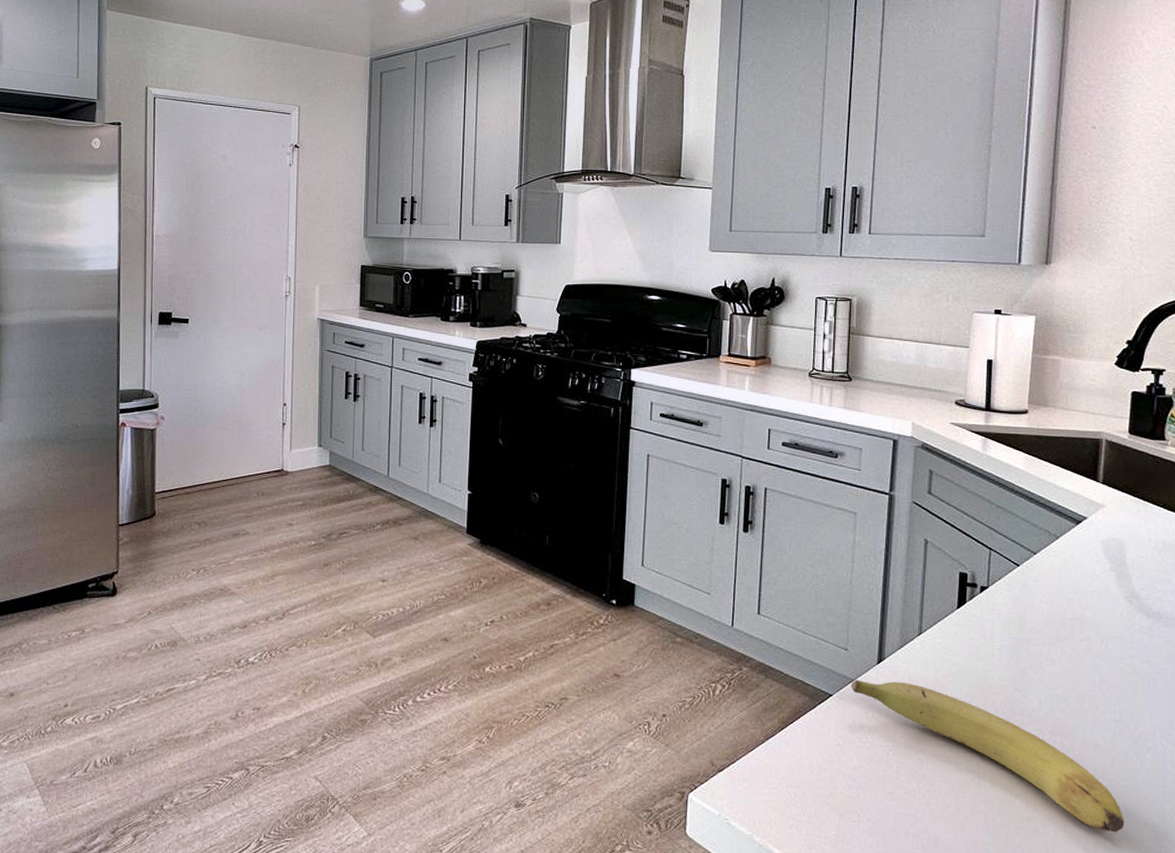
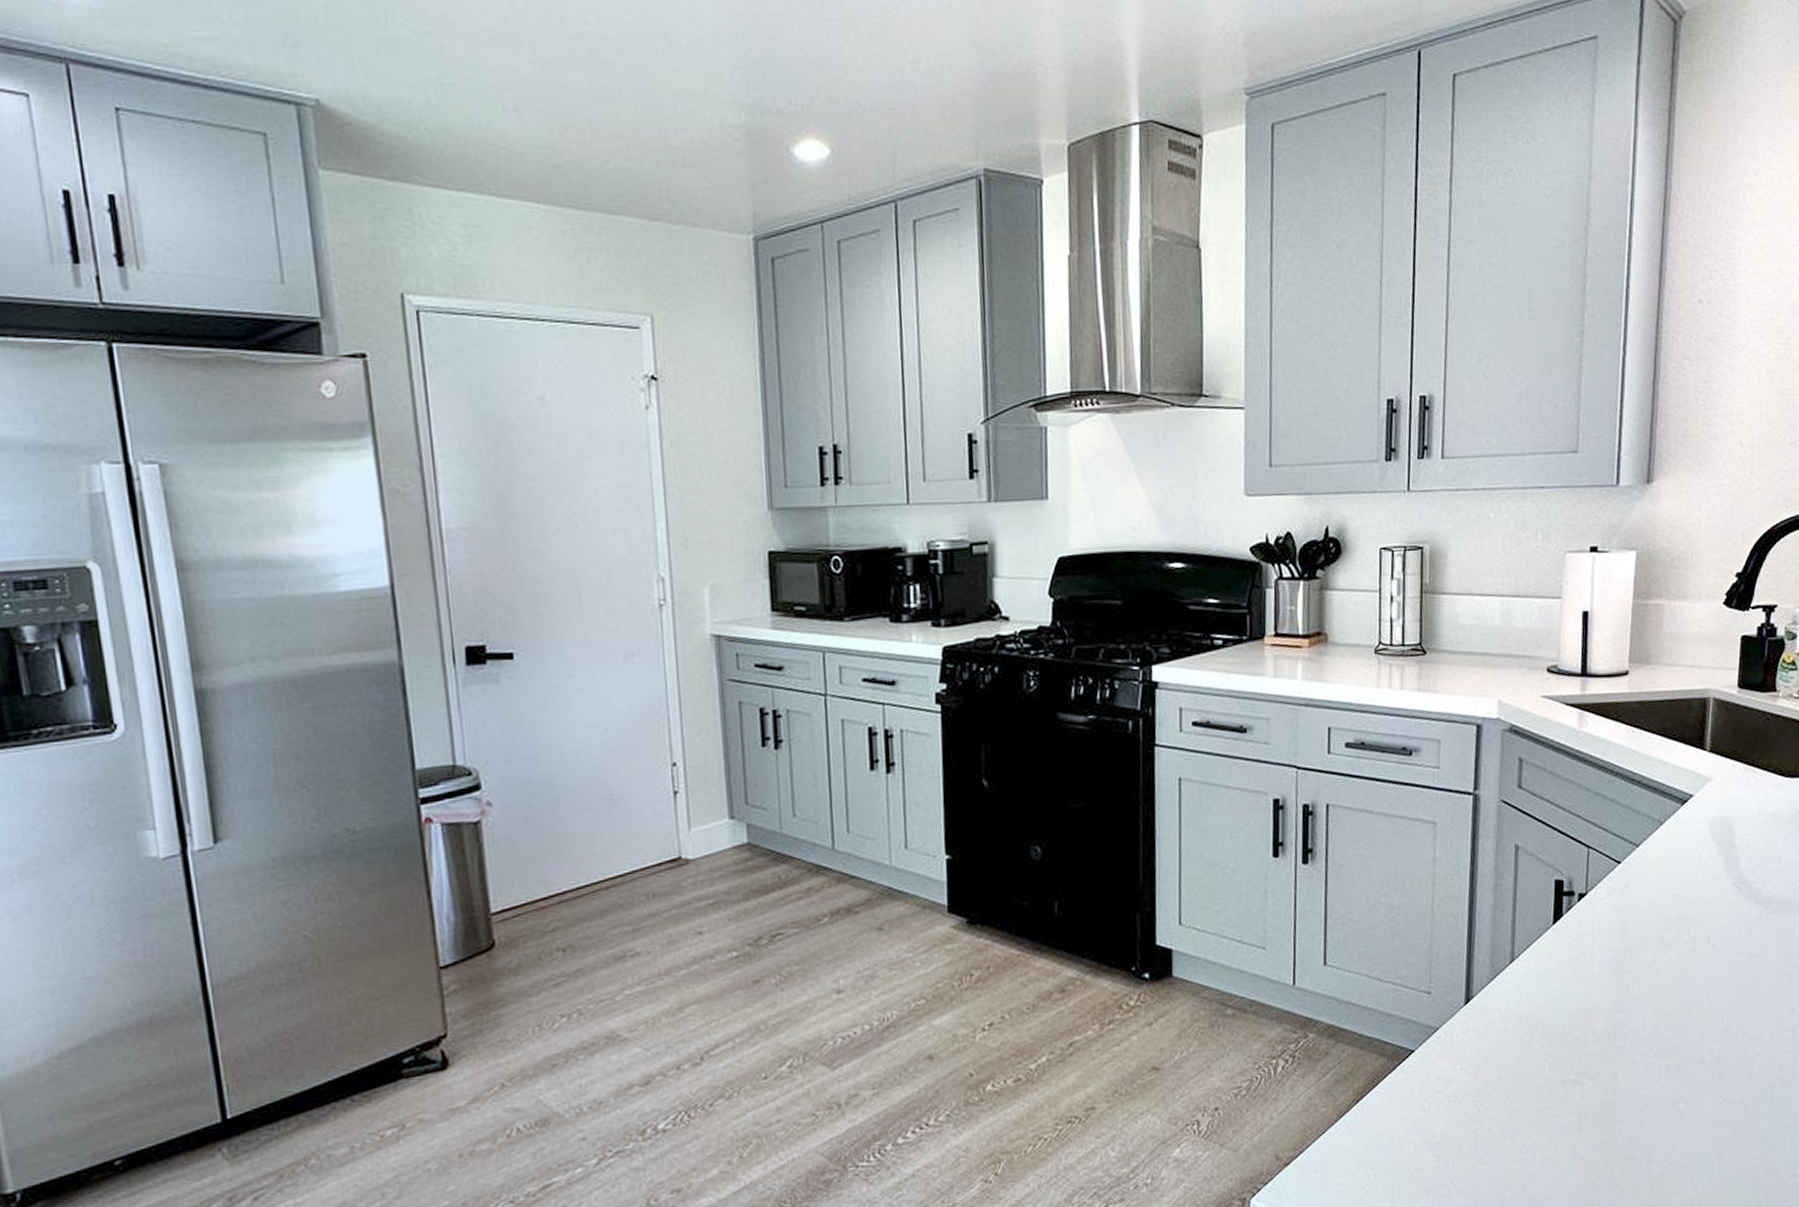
fruit: present [850,680,1125,833] -> none [1435,1022,1732,1157]

